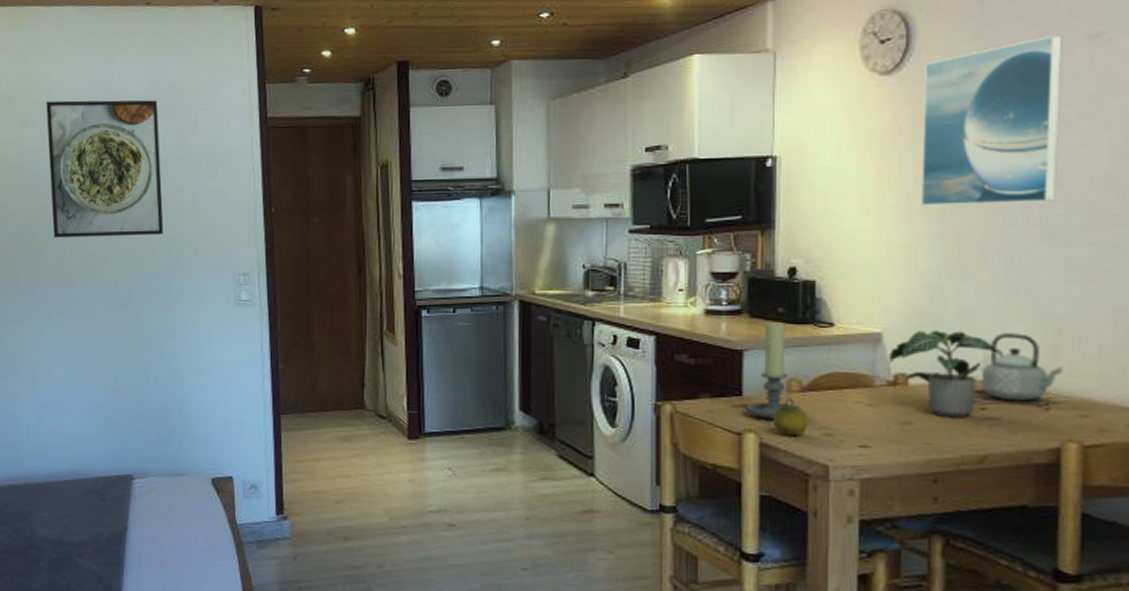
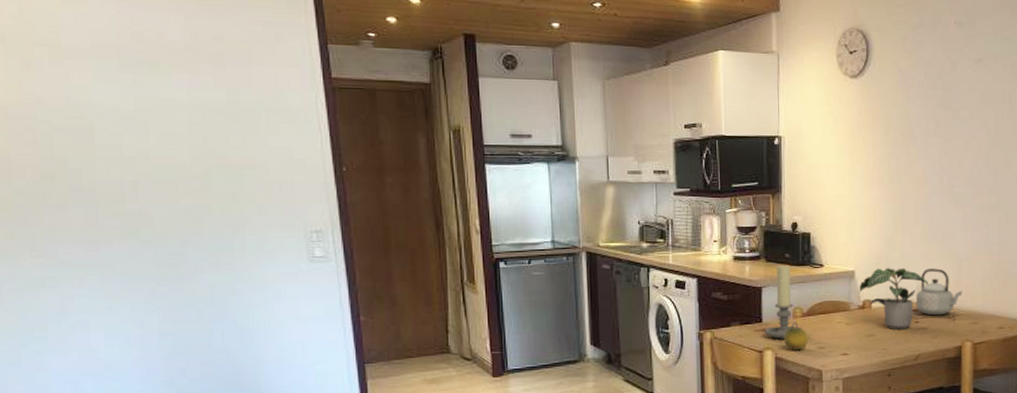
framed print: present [46,100,164,238] -> none [55,43,220,194]
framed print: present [920,34,1063,206] -> none [877,57,961,178]

